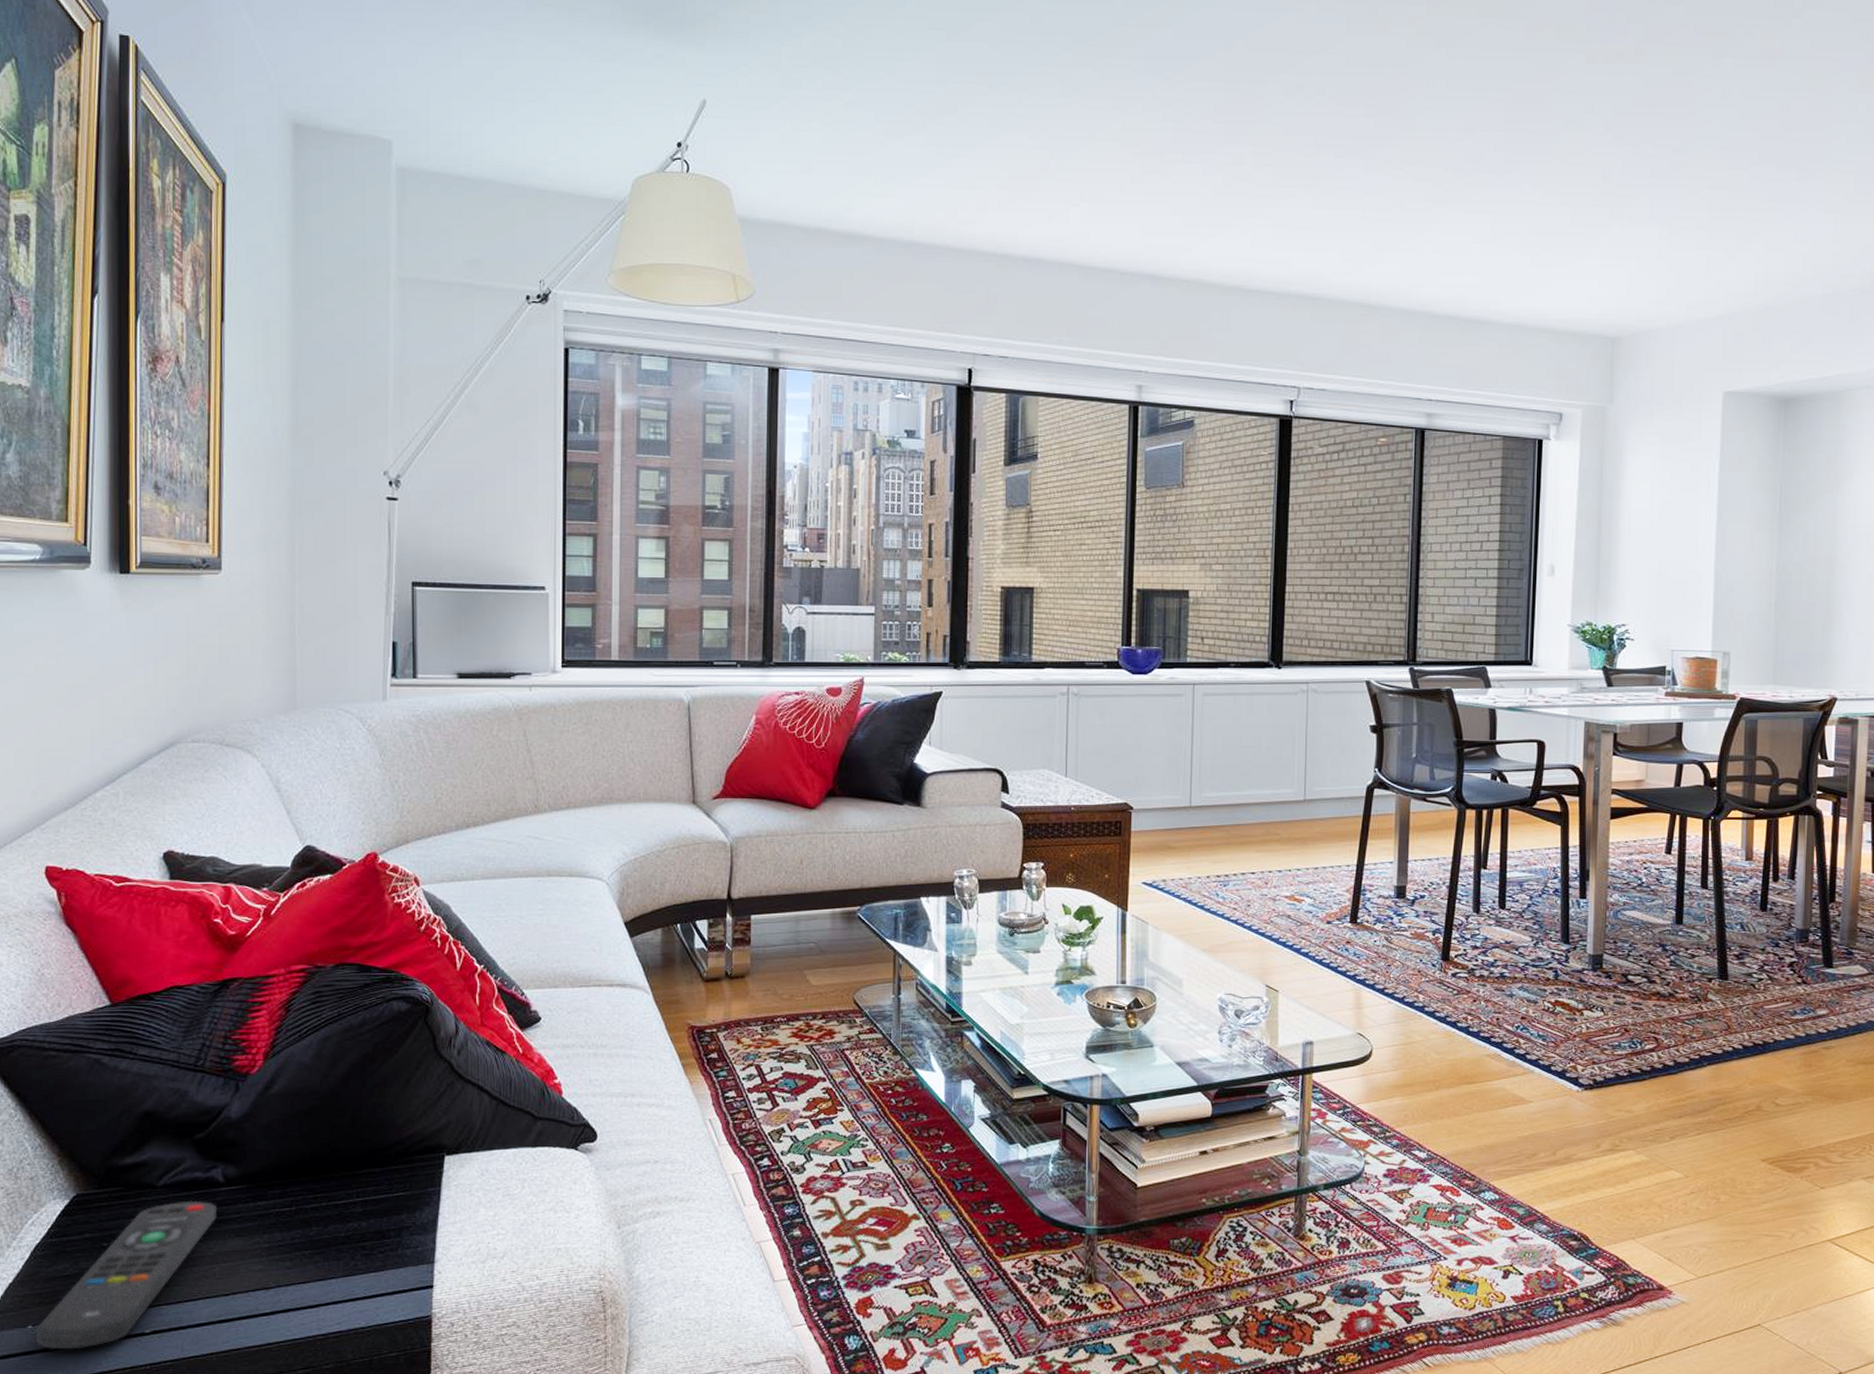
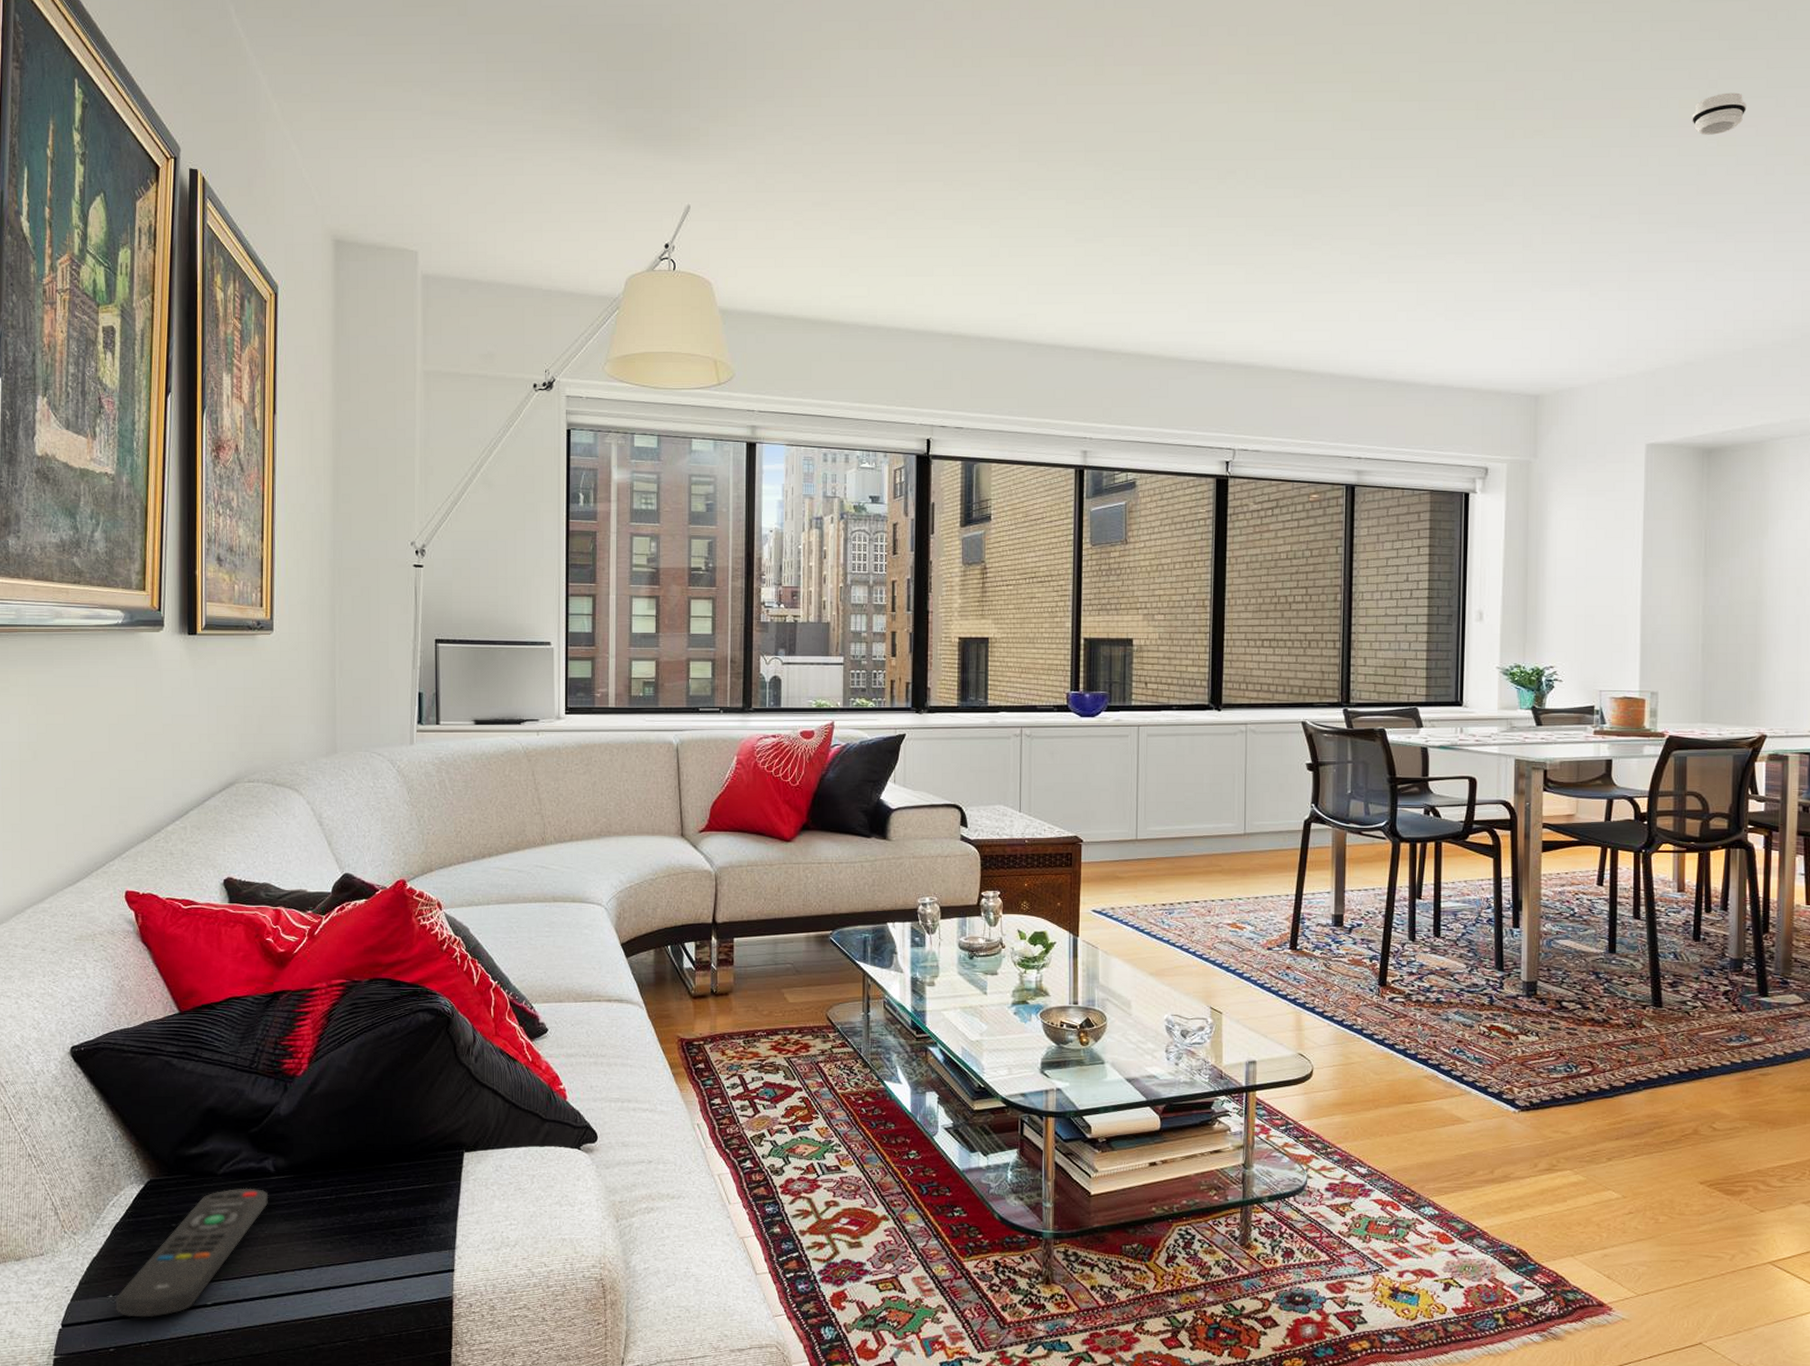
smoke detector: none [1776,23,1831,68] -> present [1692,92,1747,135]

